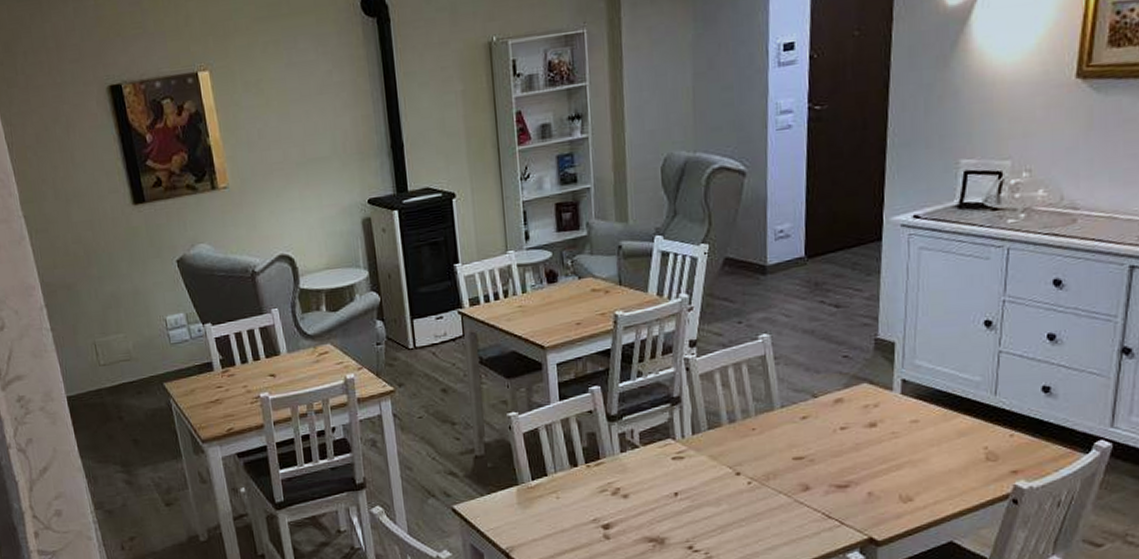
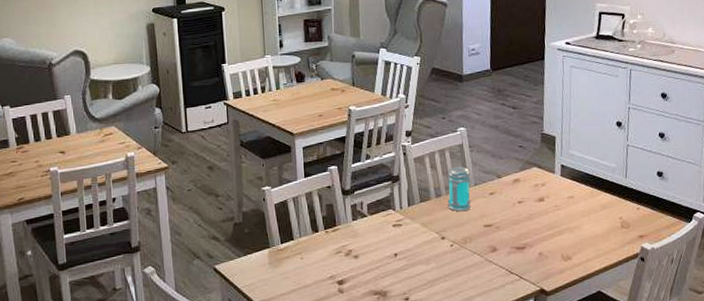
jar: none [744,384,776,440] -> present [447,166,471,211]

